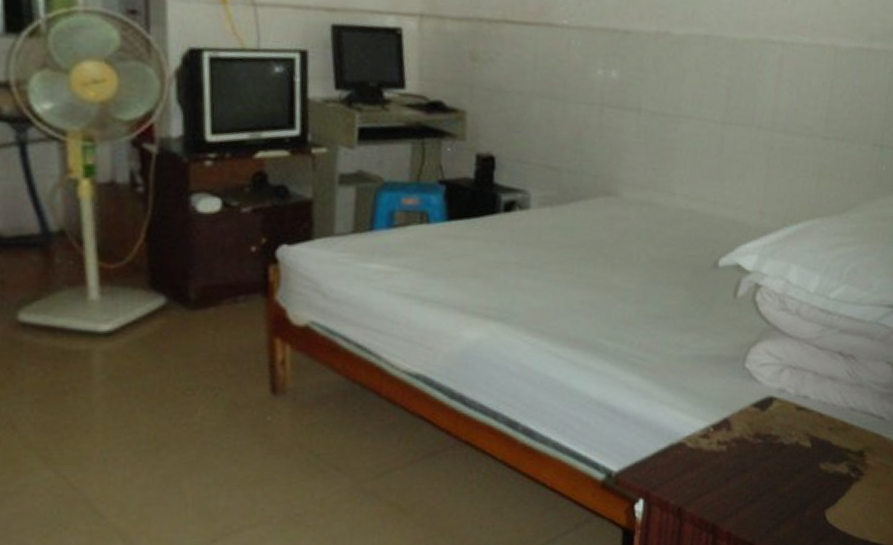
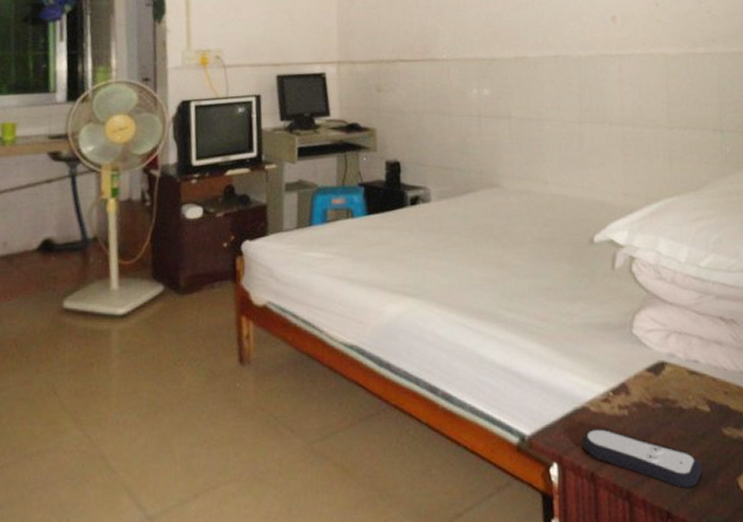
remote control: none [672,463,793,521] -> present [581,427,702,488]

